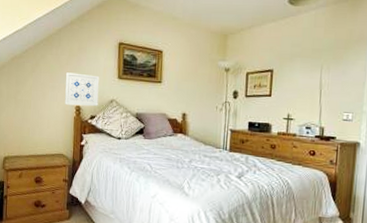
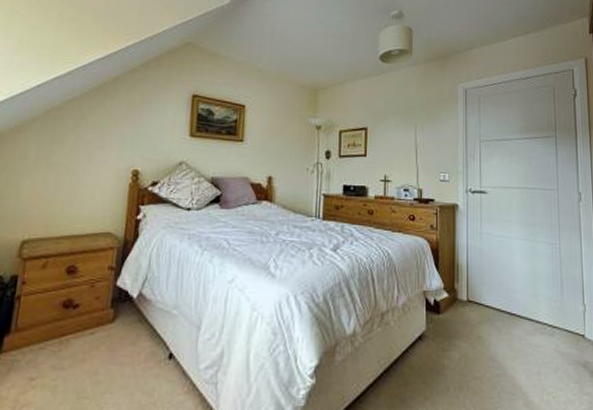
wall art: present [65,72,100,107] -> none [118,128,167,171]

